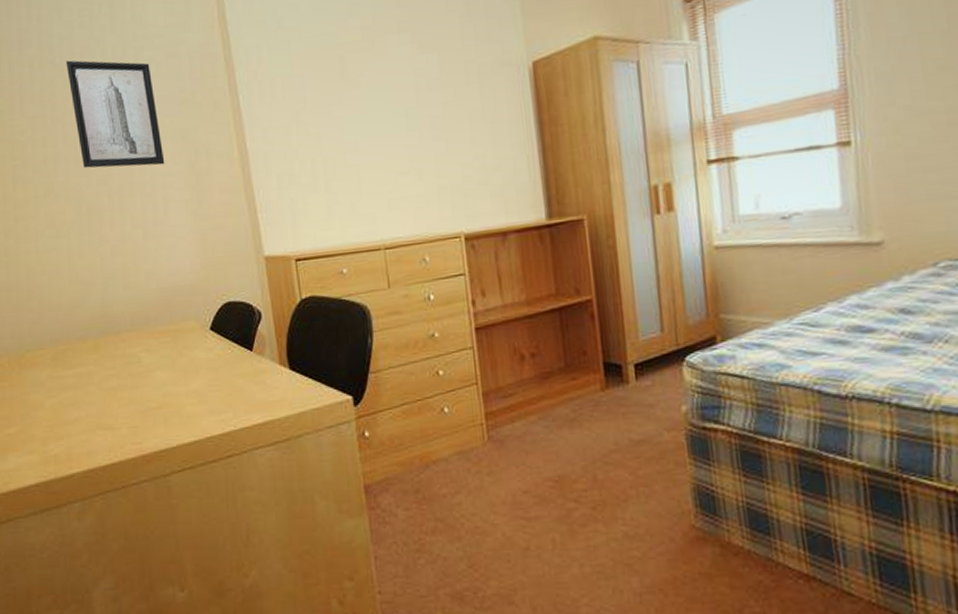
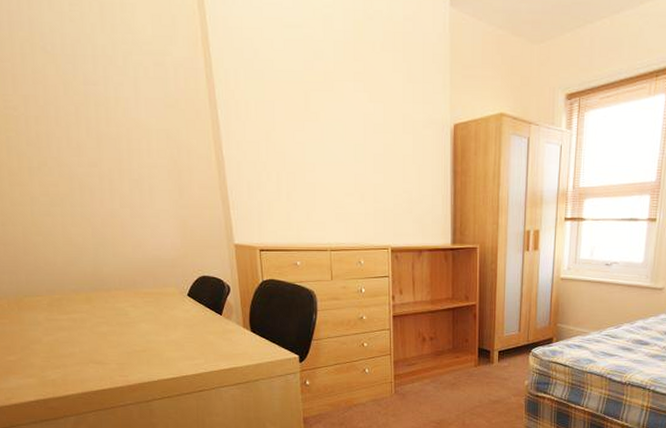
wall art: present [66,60,165,168] -> none [57,50,151,158]

